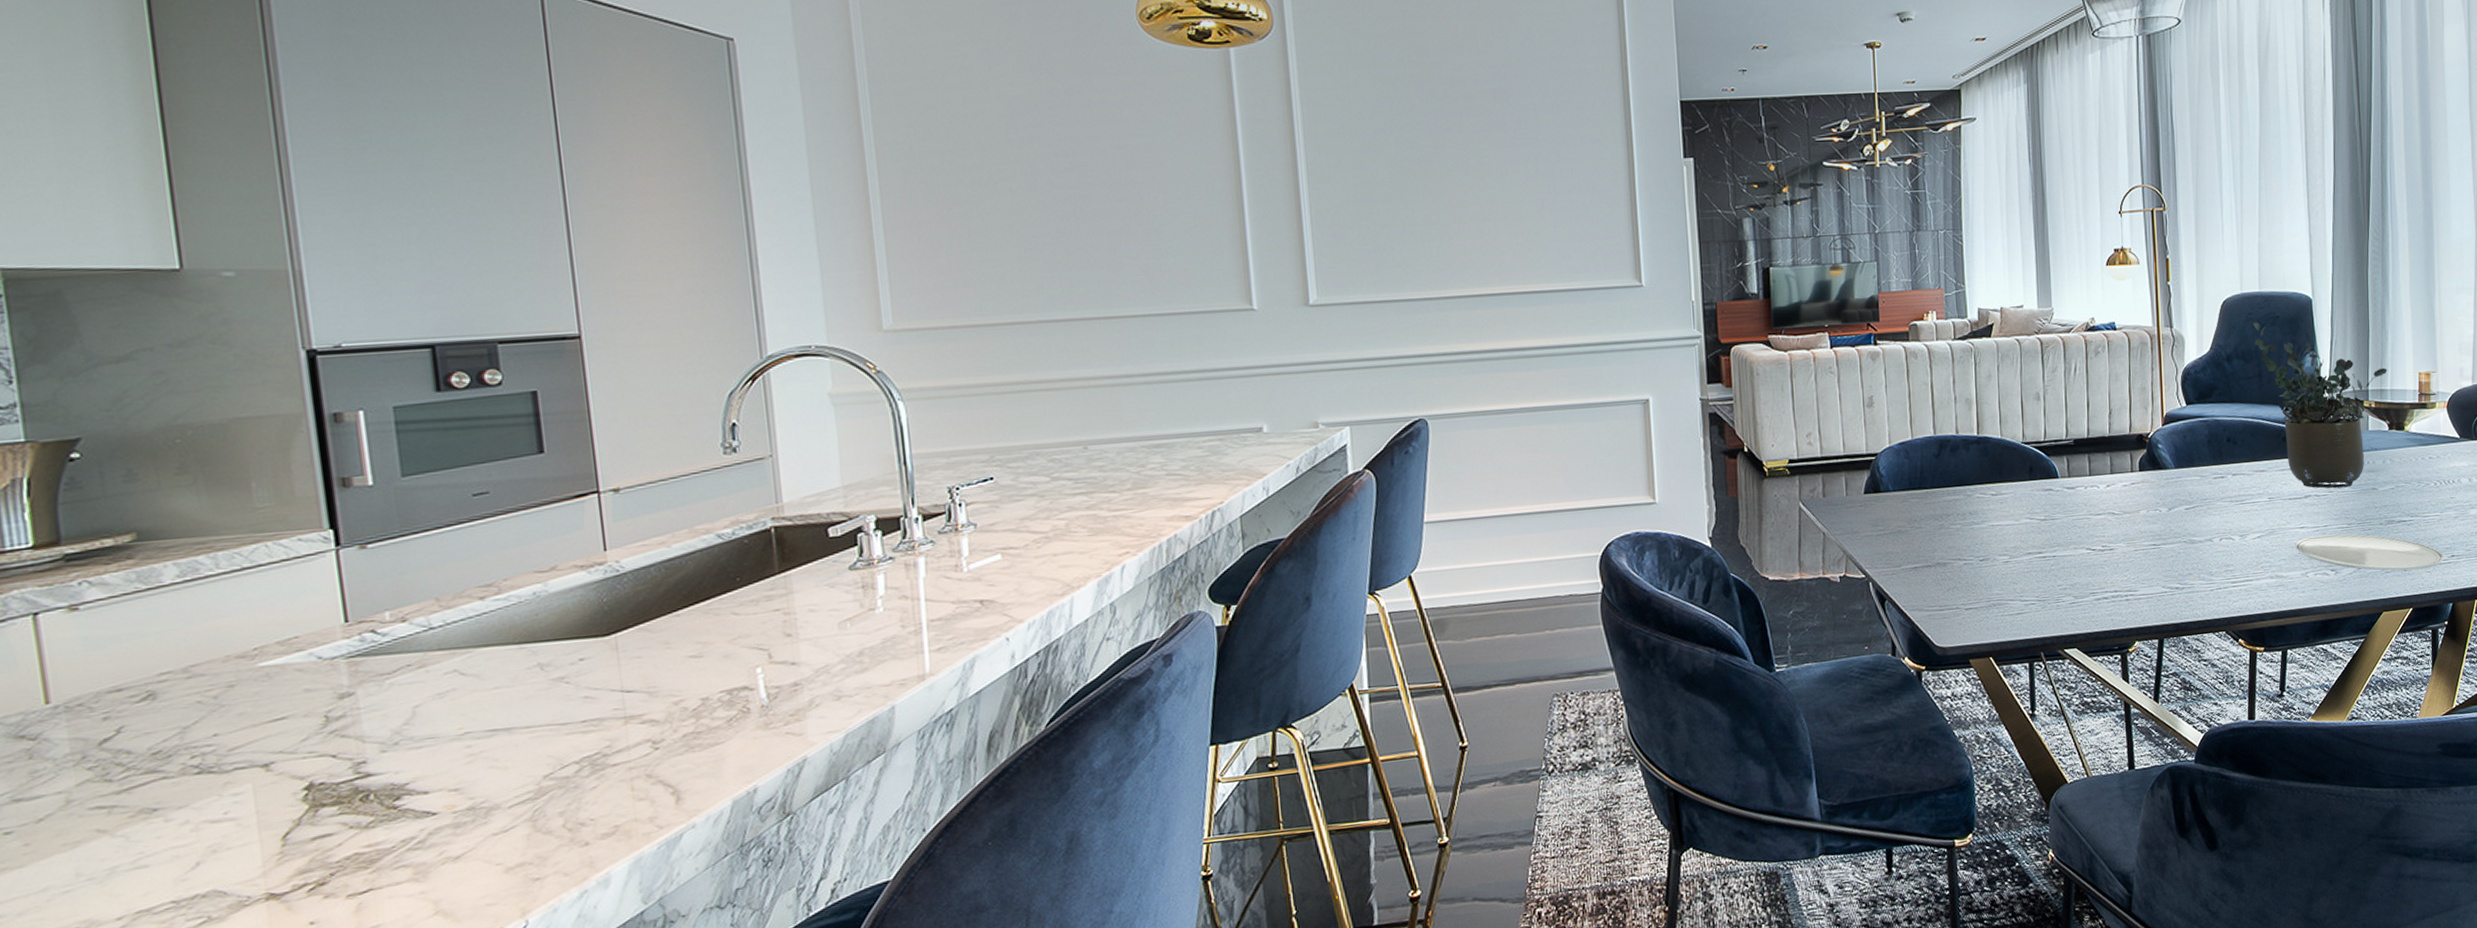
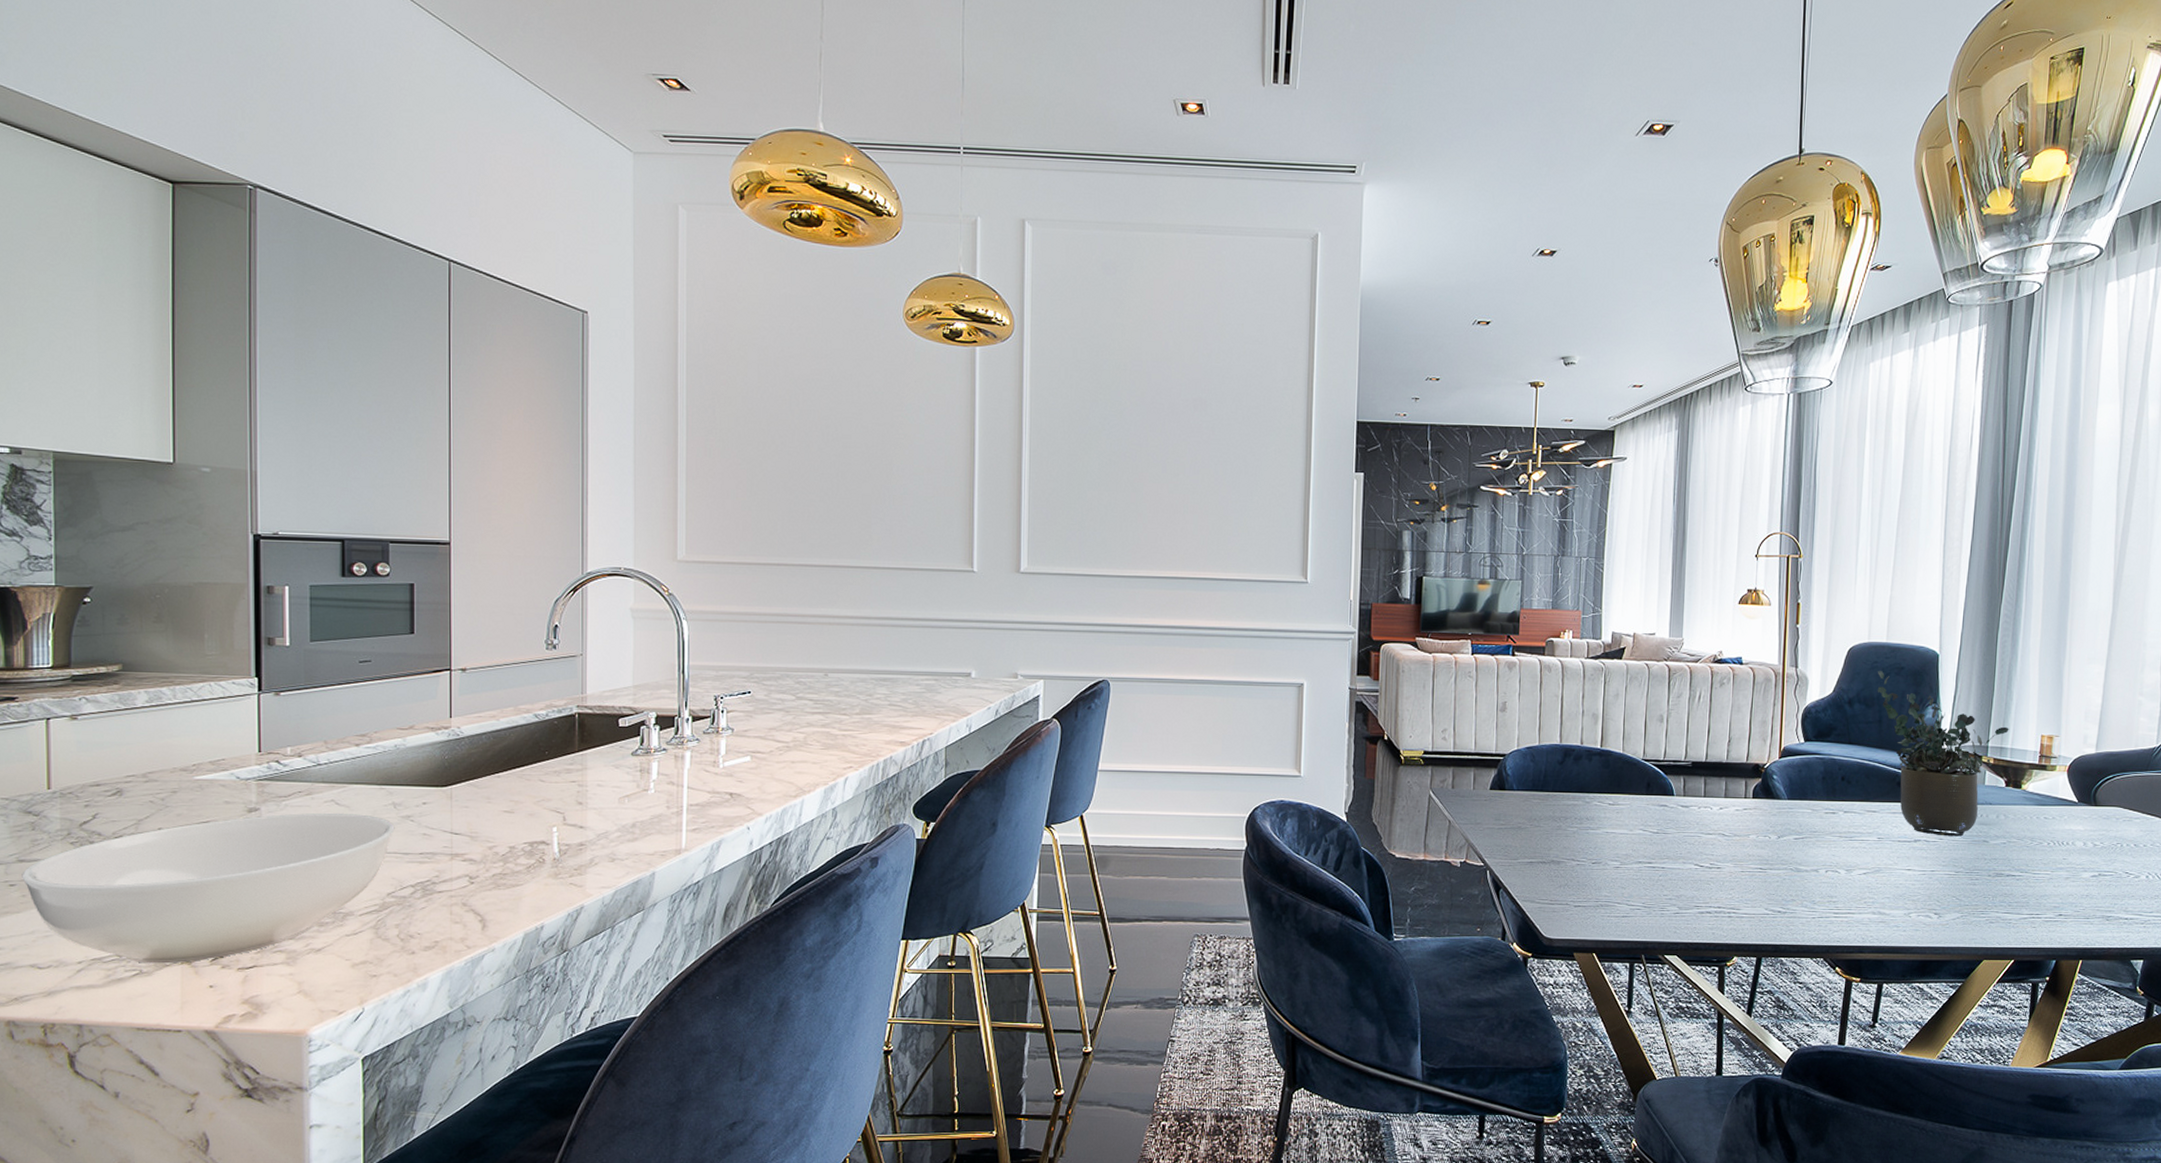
bowl: none [20,683,545,908] -> present [22,813,395,964]
plate: present [2294,533,2445,572] -> none [1899,878,2052,923]

